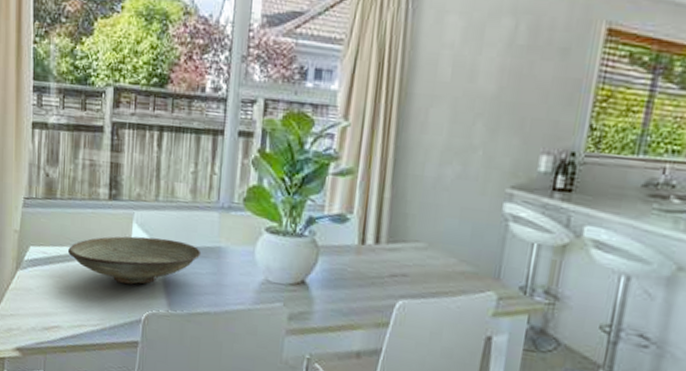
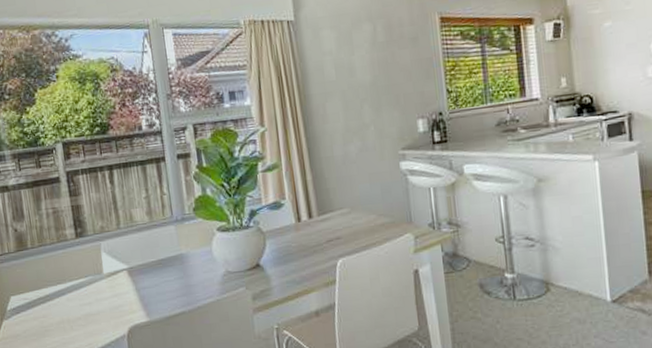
decorative bowl: present [67,236,201,285] -> none [46,257,167,307]

